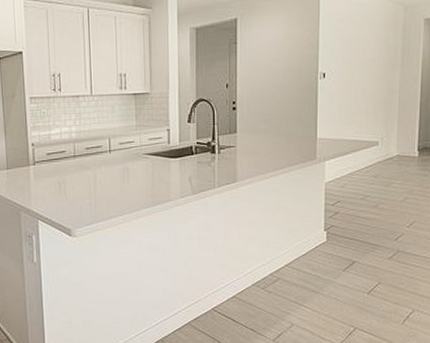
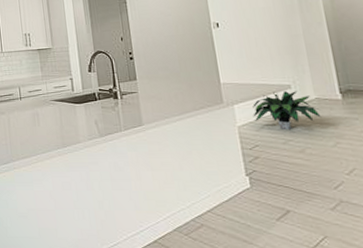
potted plant: none [340,147,399,187] -> present [252,90,322,130]

